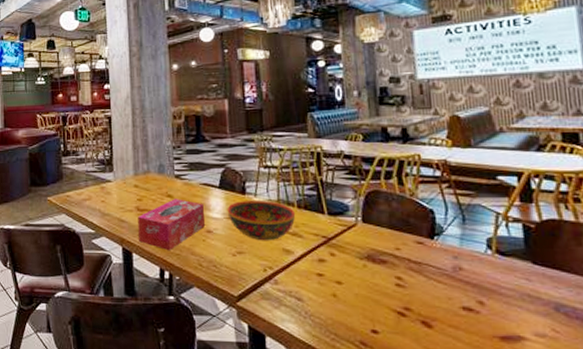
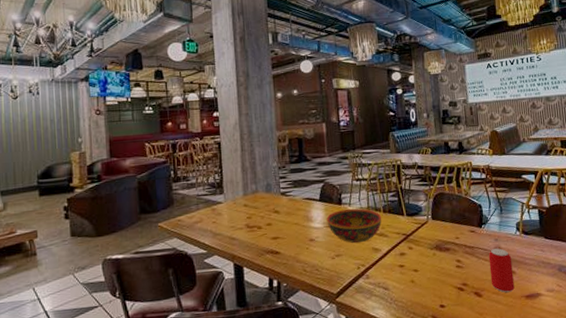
tissue box: present [138,199,206,251] -> none [248,213,309,262]
beverage can: none [443,269,483,328] -> present [488,248,515,293]

